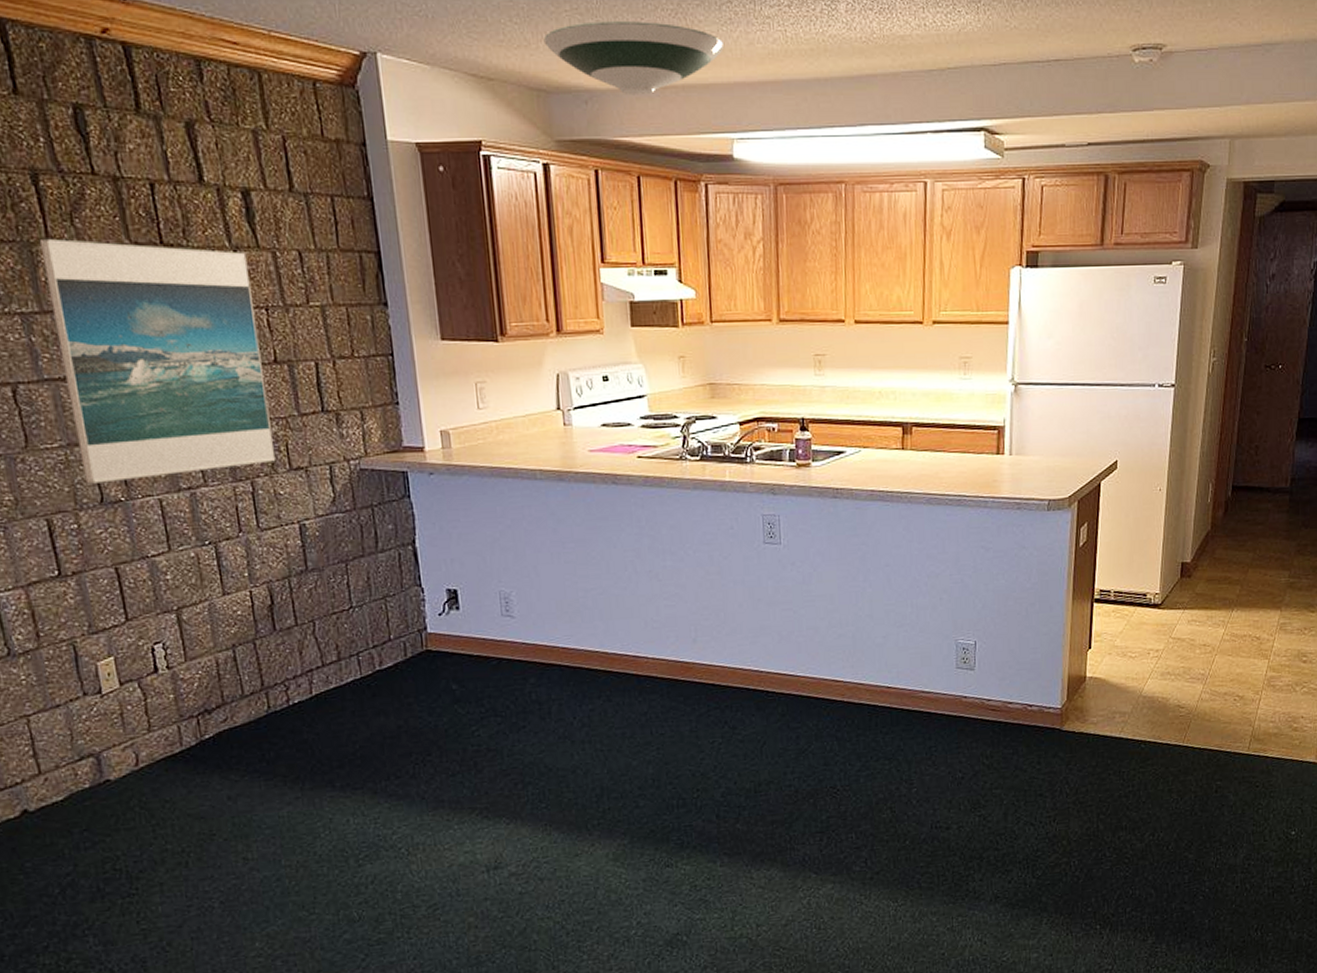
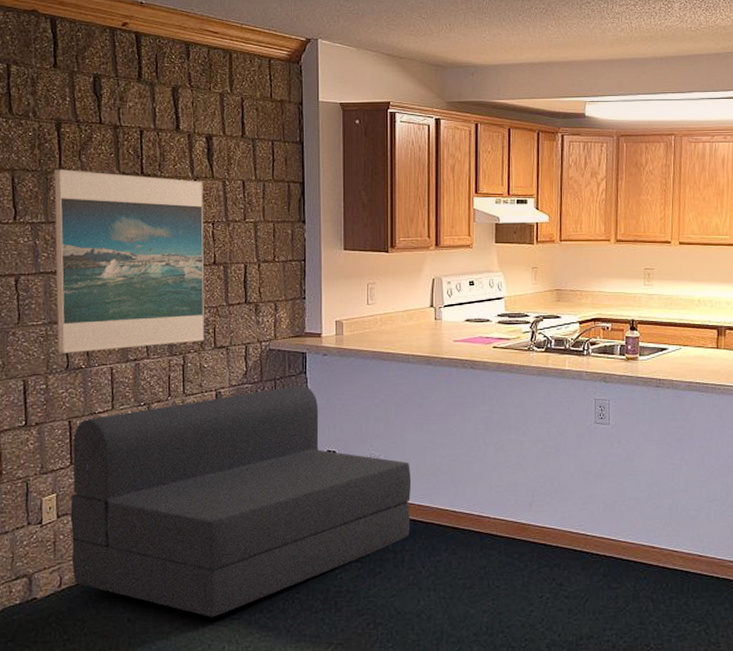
sofa: none [124,512,555,789] -> present [70,385,411,618]
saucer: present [543,21,725,96] -> none [444,17,583,70]

